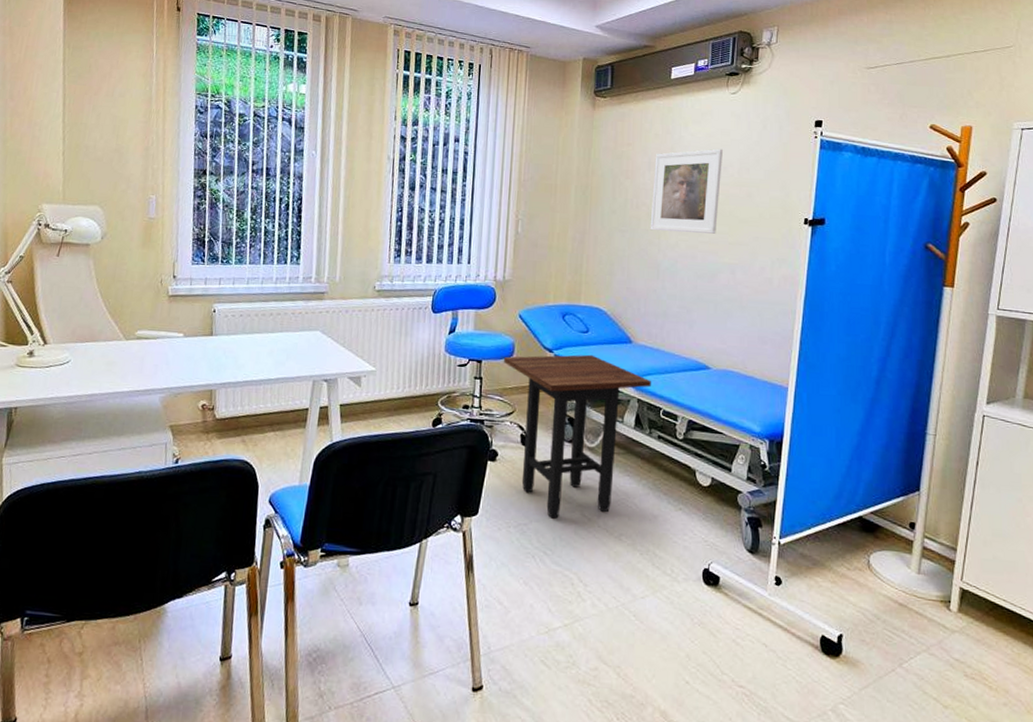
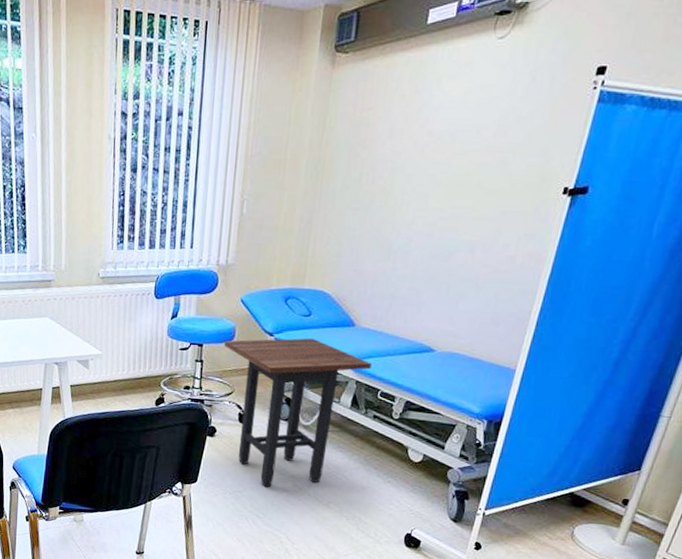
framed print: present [650,148,723,234] -> none [385,108,479,209]

